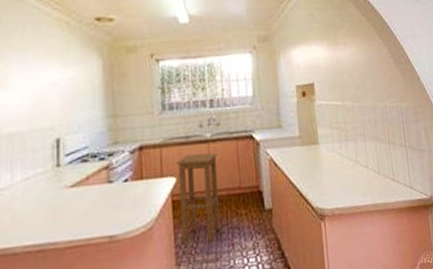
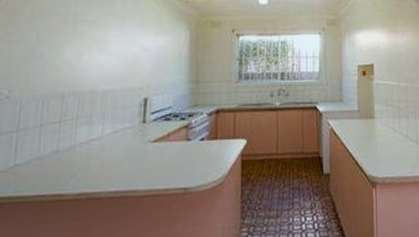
stool: present [177,152,220,244] -> none [248,119,285,201]

